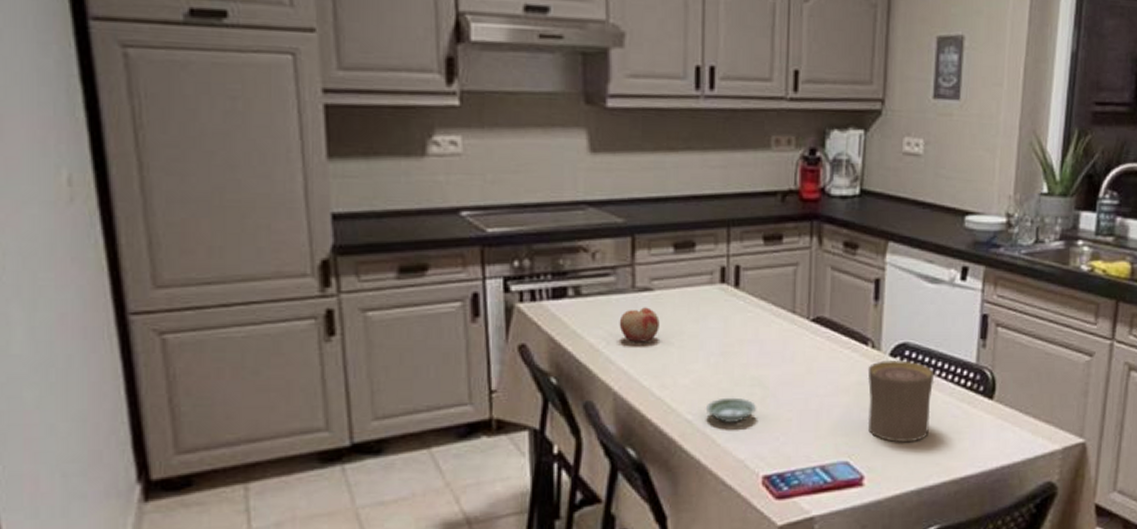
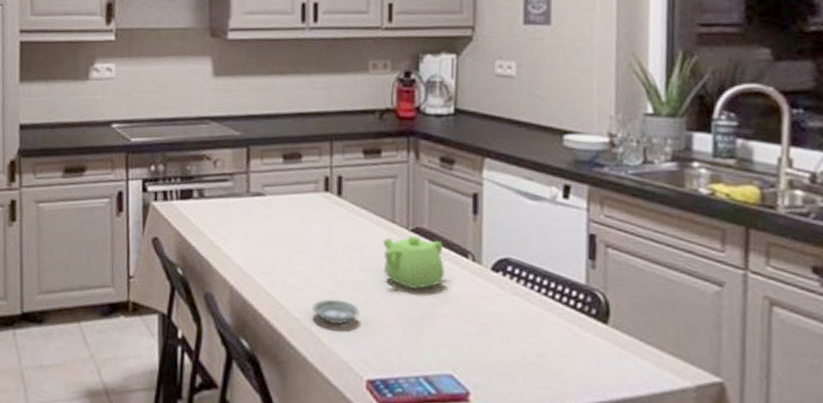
fruit: present [619,307,660,342] -> none [235,210,270,242]
teapot: none [782,326,845,380] -> present [383,236,446,289]
cup: present [867,359,935,443] -> none [469,274,541,362]

